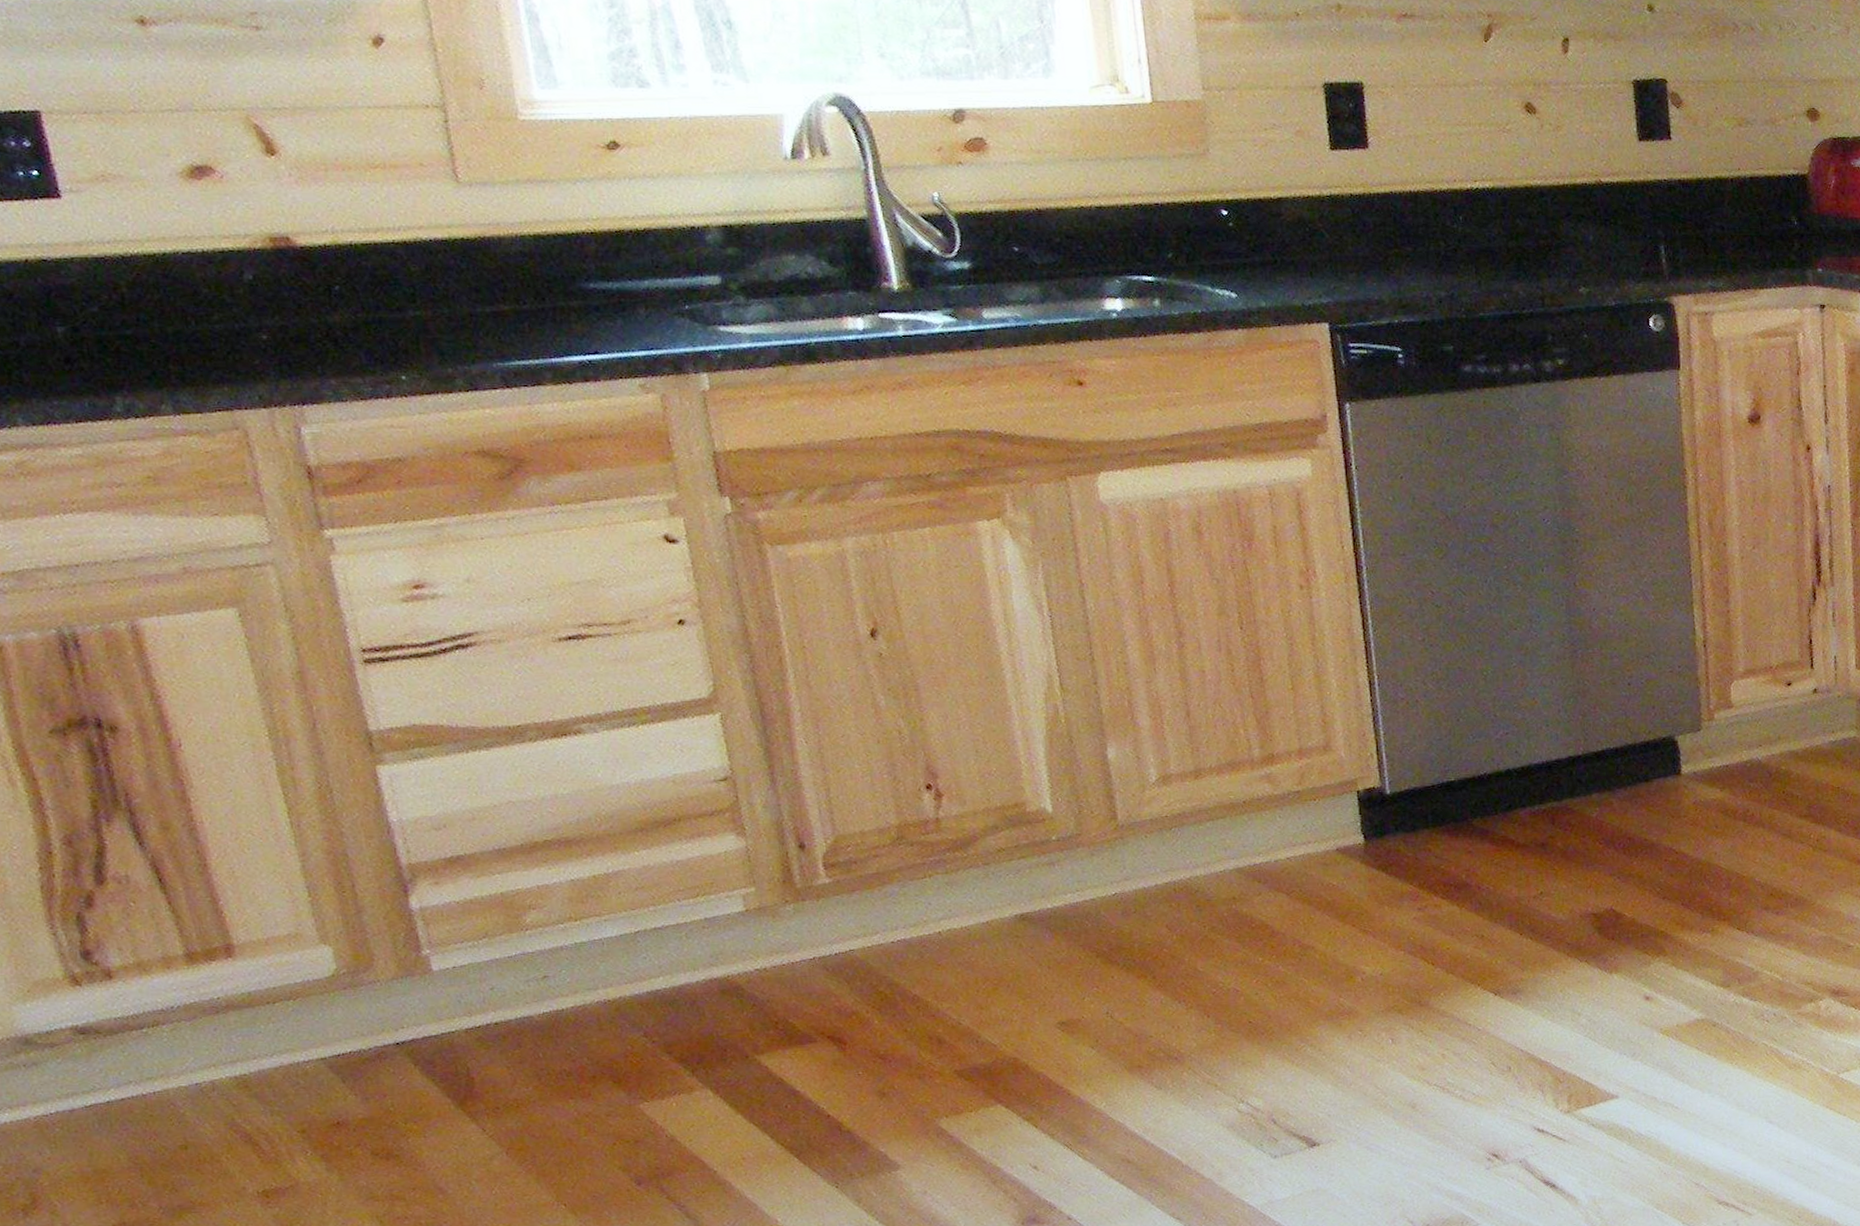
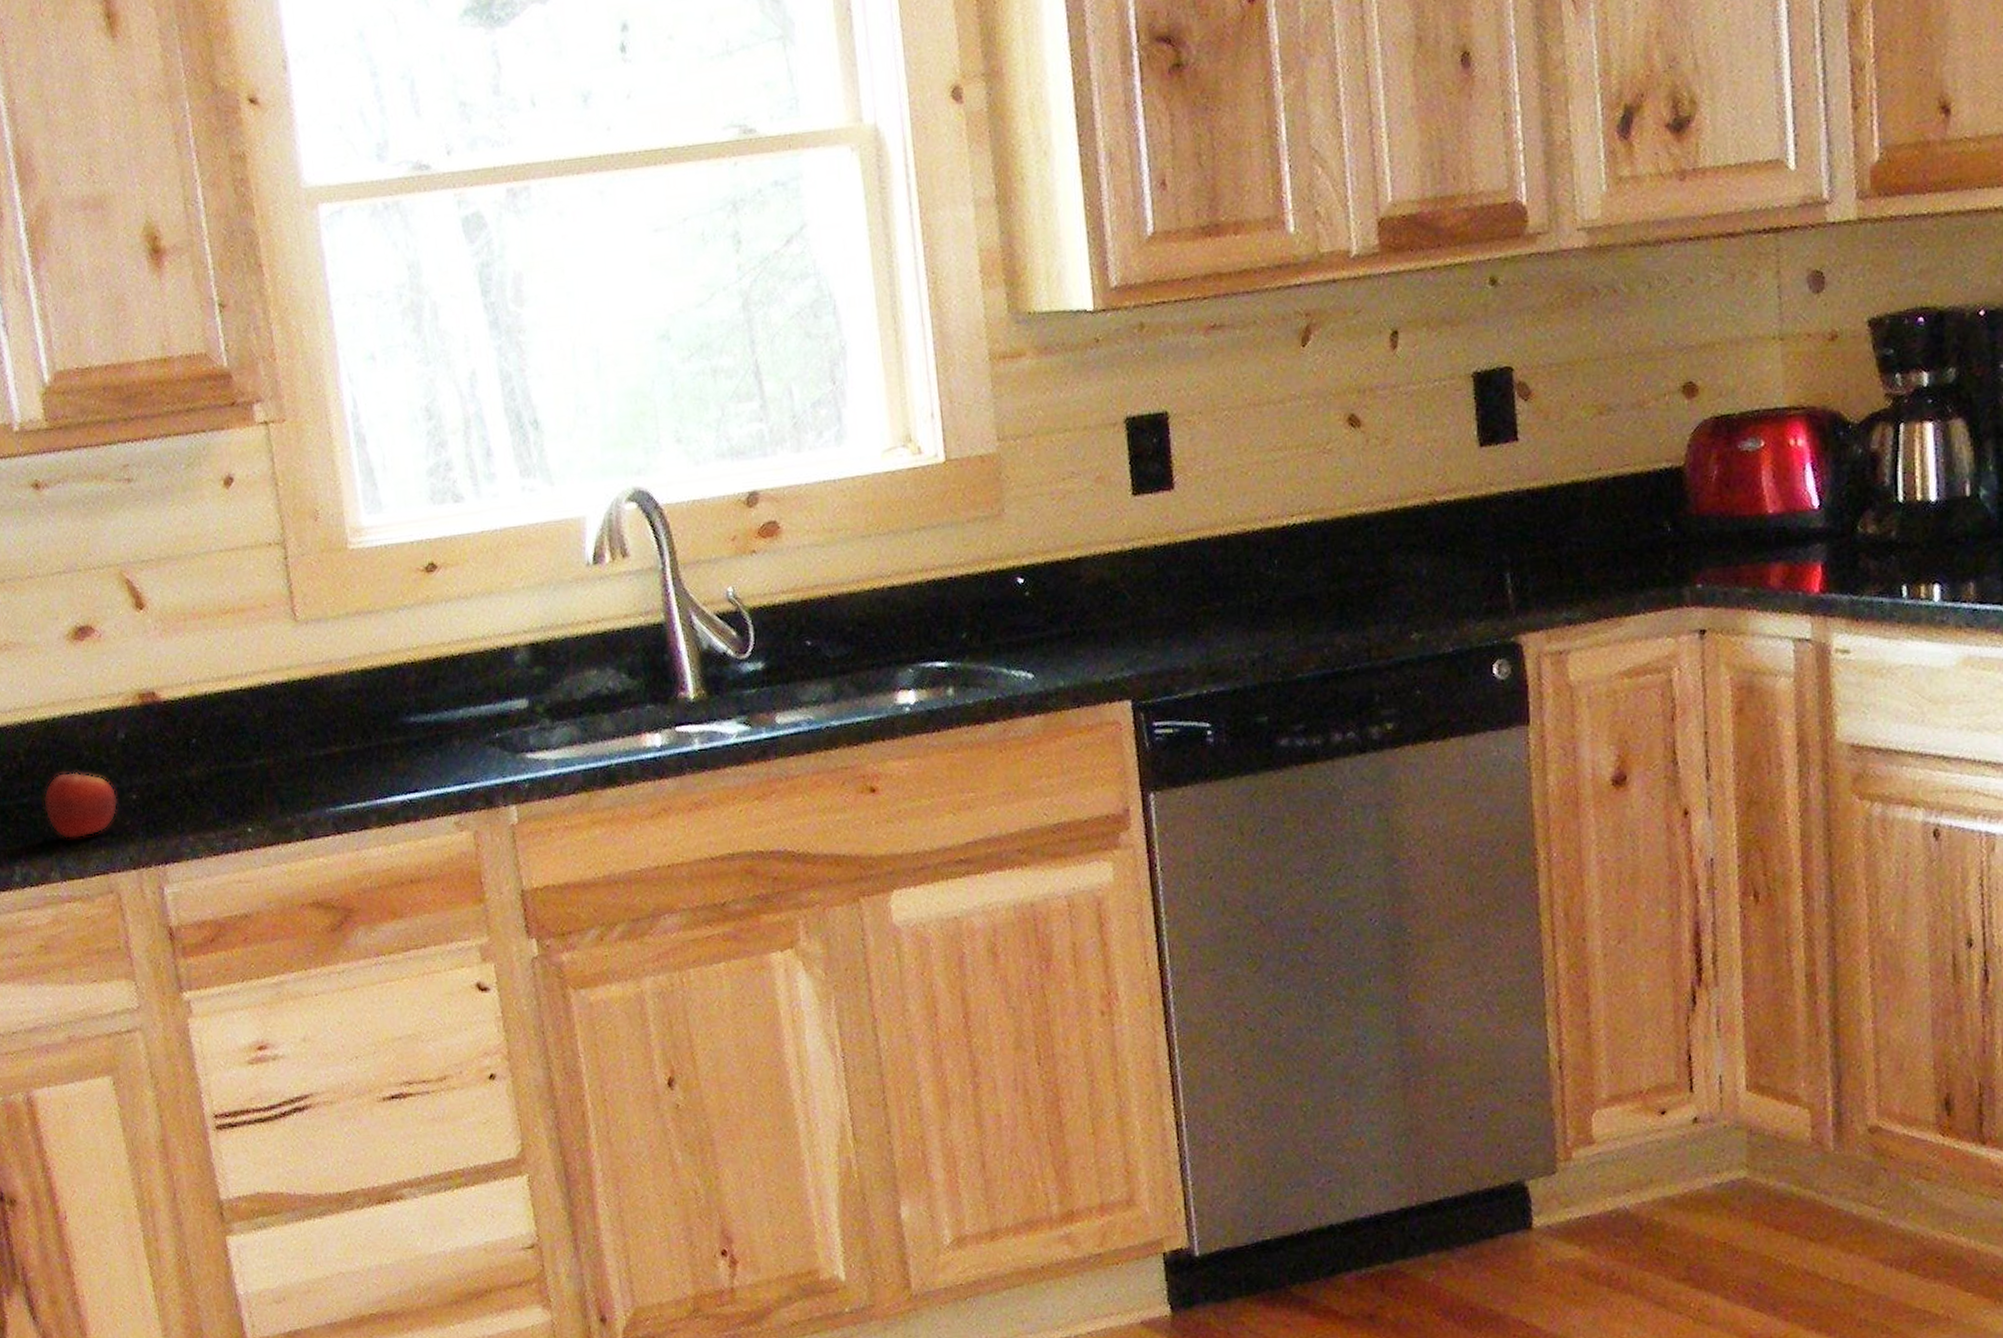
fruit: none [150,307,245,374] -> present [43,771,118,840]

